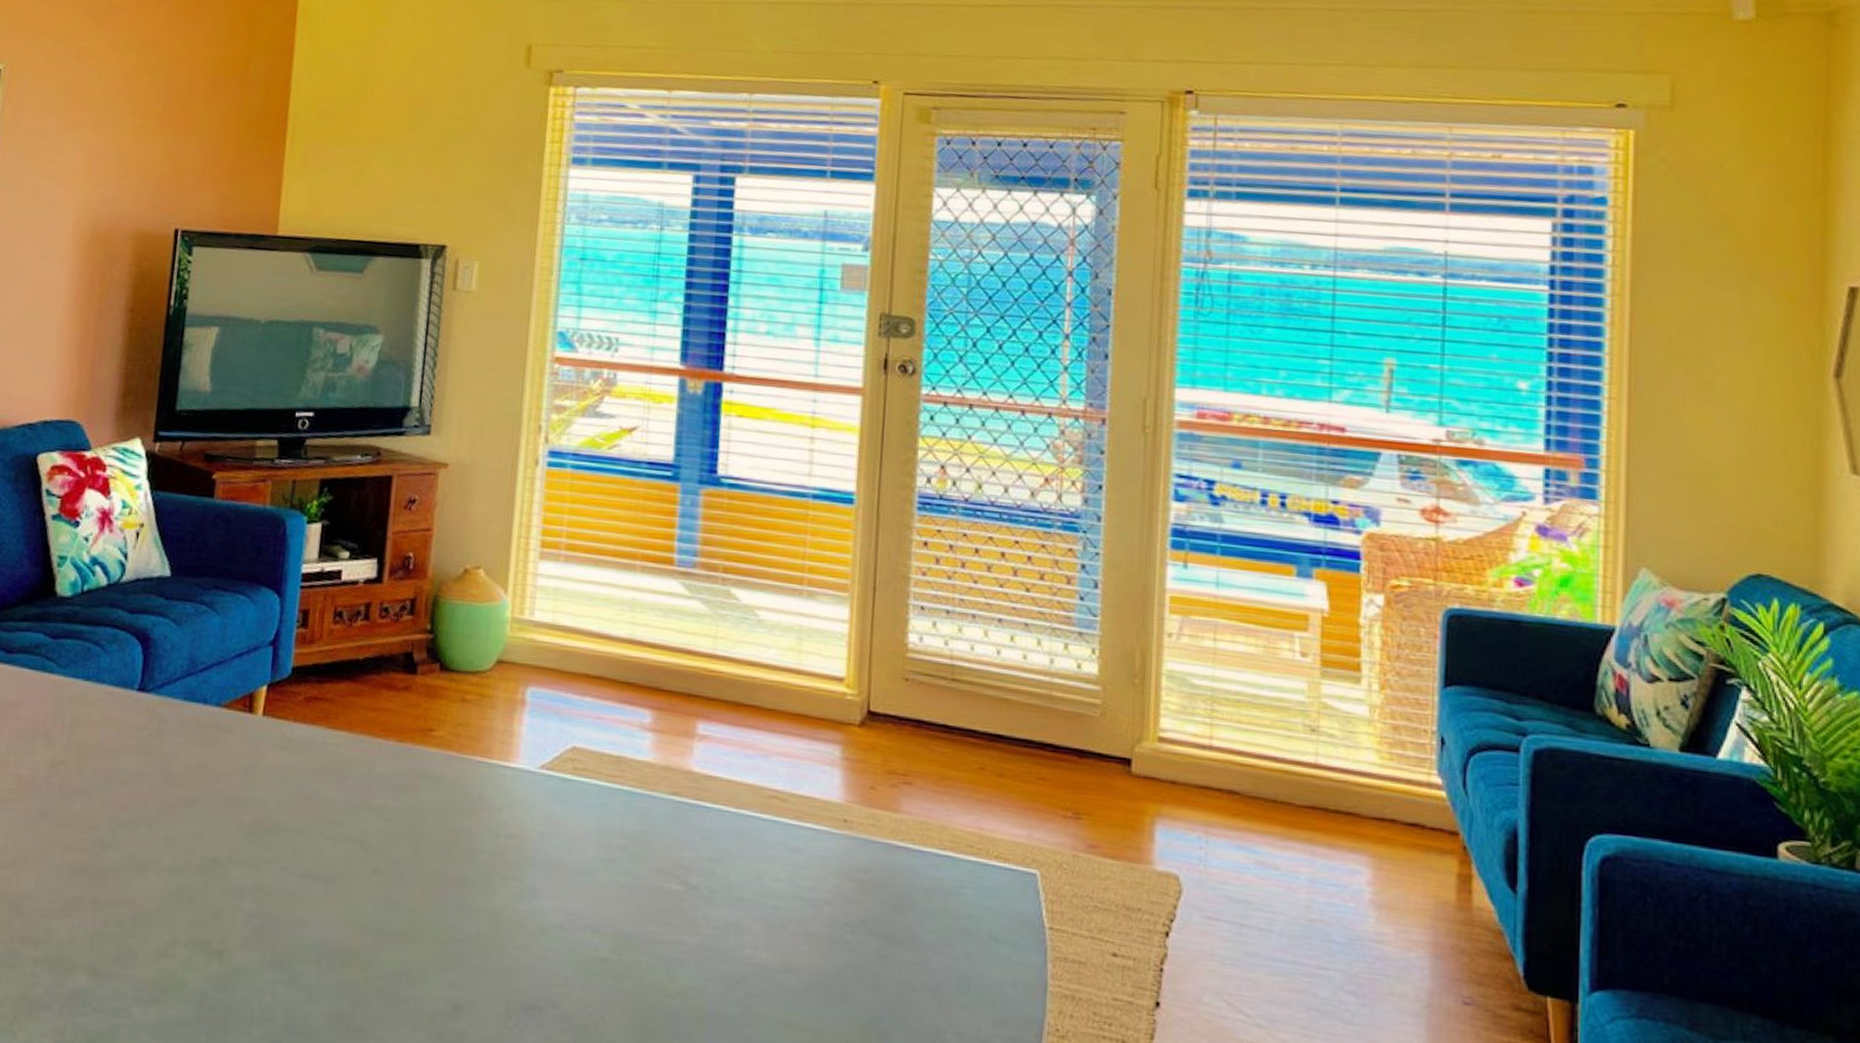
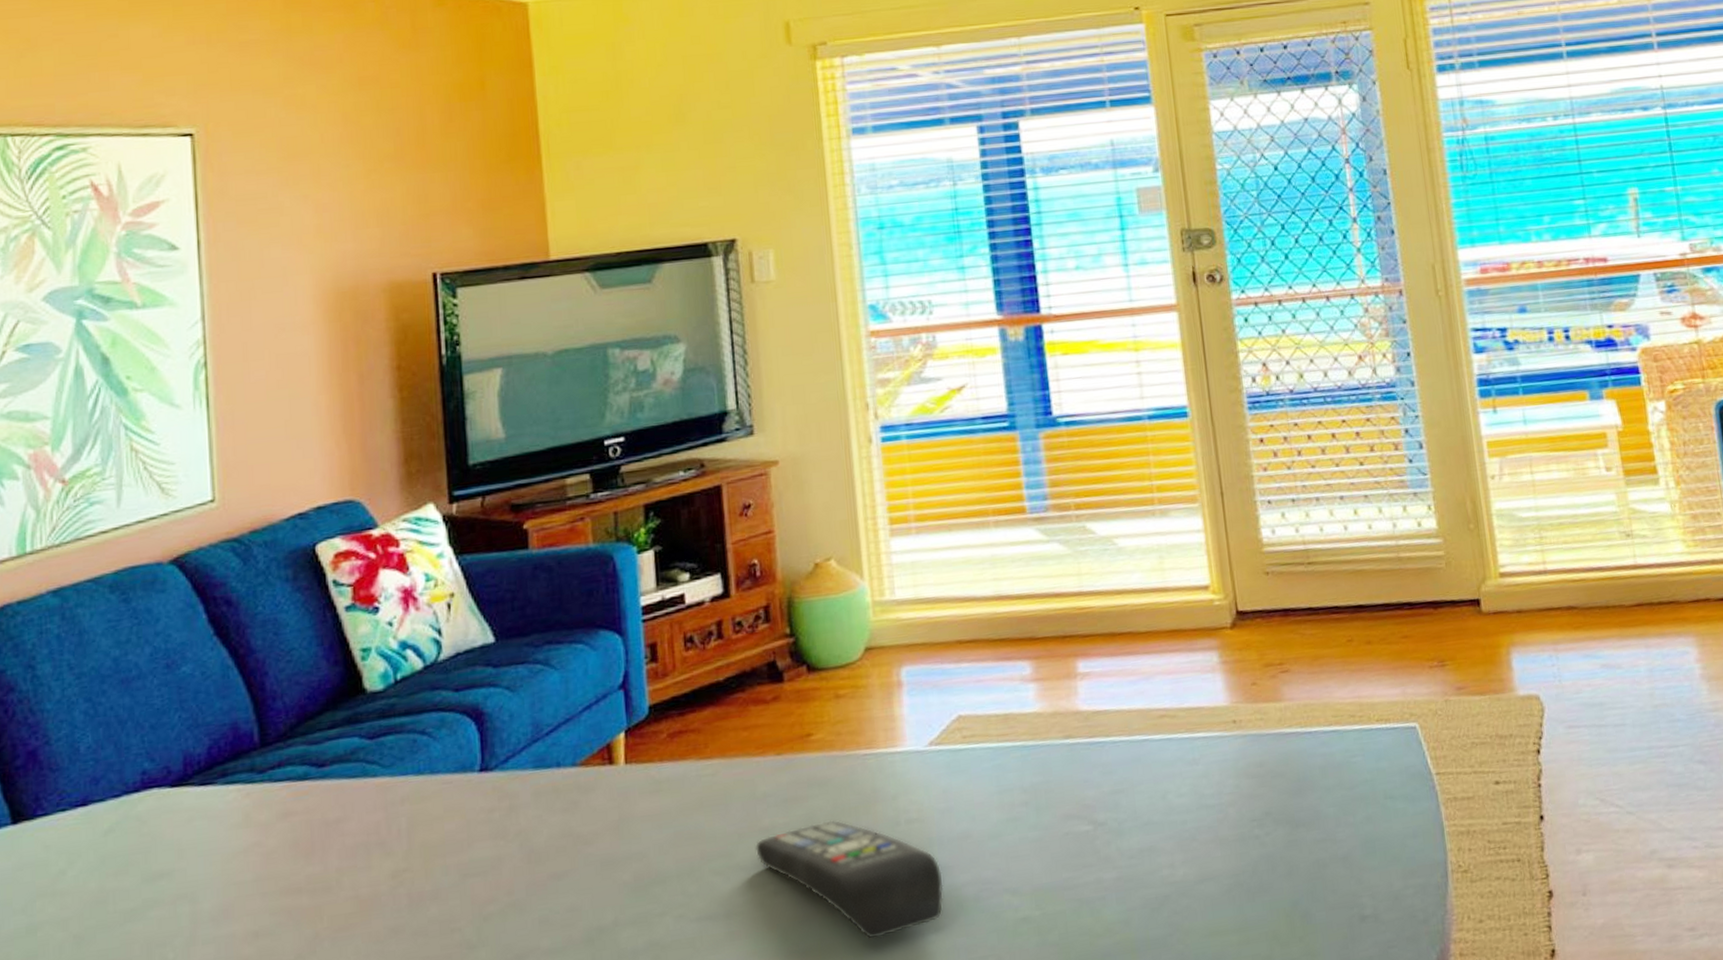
remote control: none [363,815,531,939] -> present [756,820,944,939]

